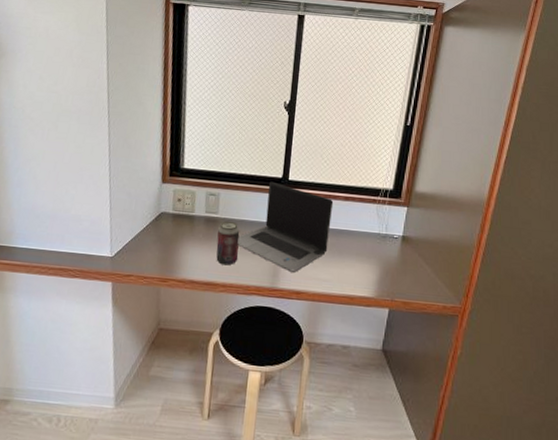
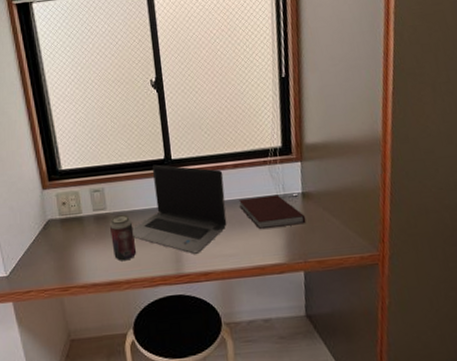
notebook: none [341,230,401,265] -> present [238,194,306,230]

